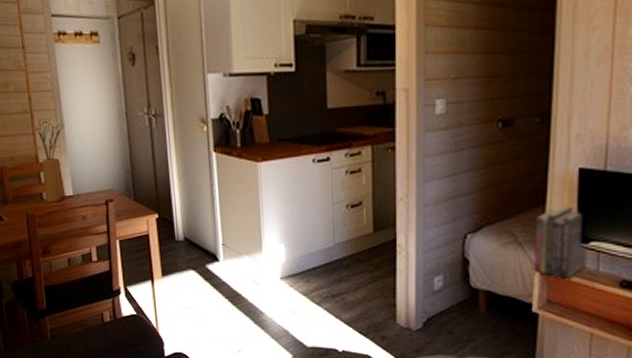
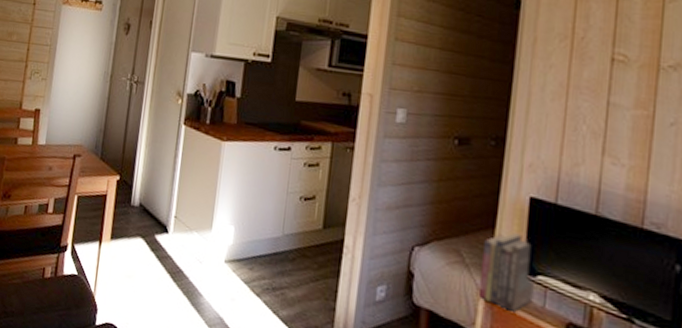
vase: present [36,119,65,203] -> none [18,73,54,150]

